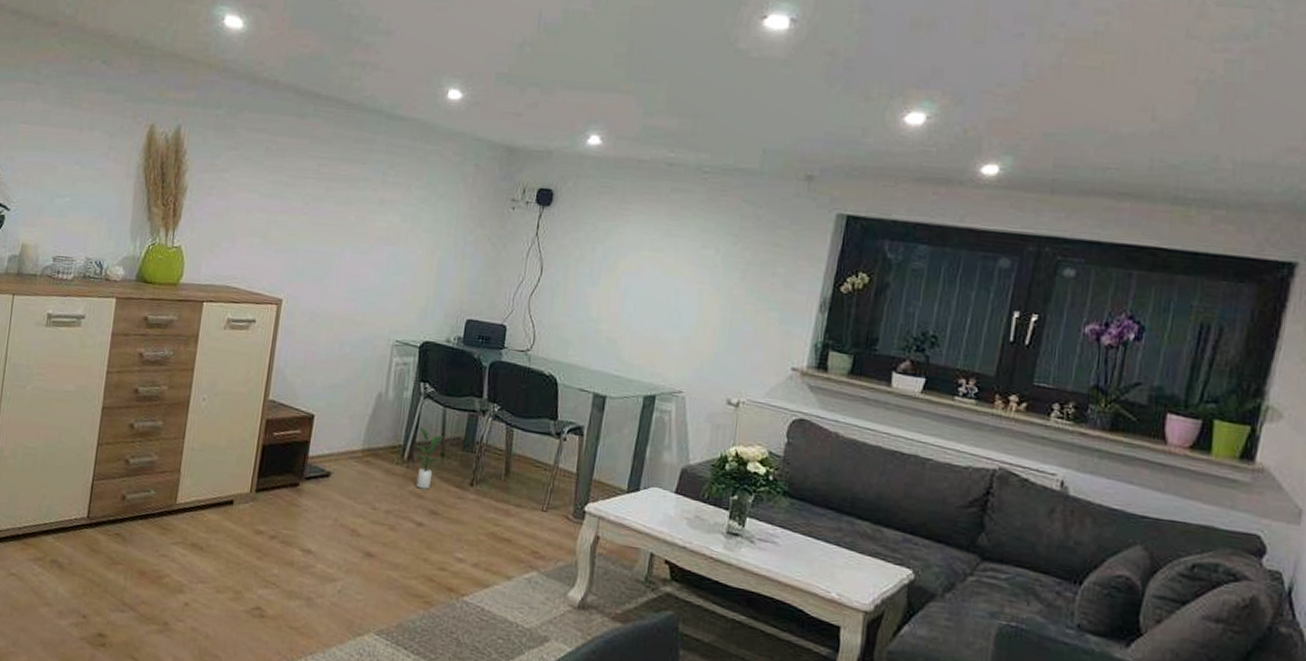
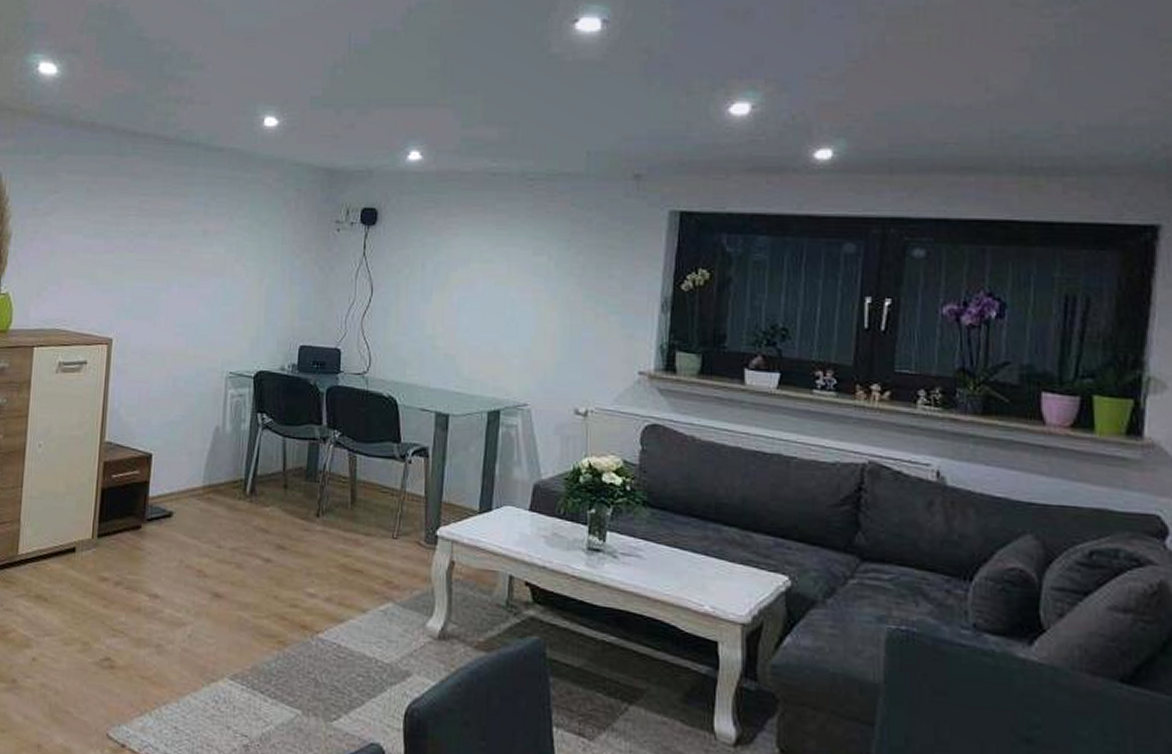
potted plant: present [415,427,443,490] -> none [257,459,285,524]

